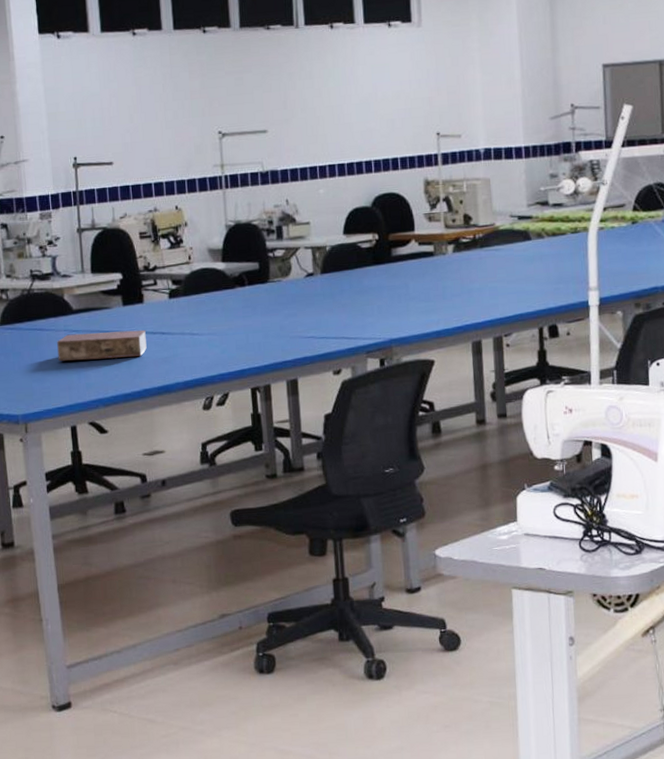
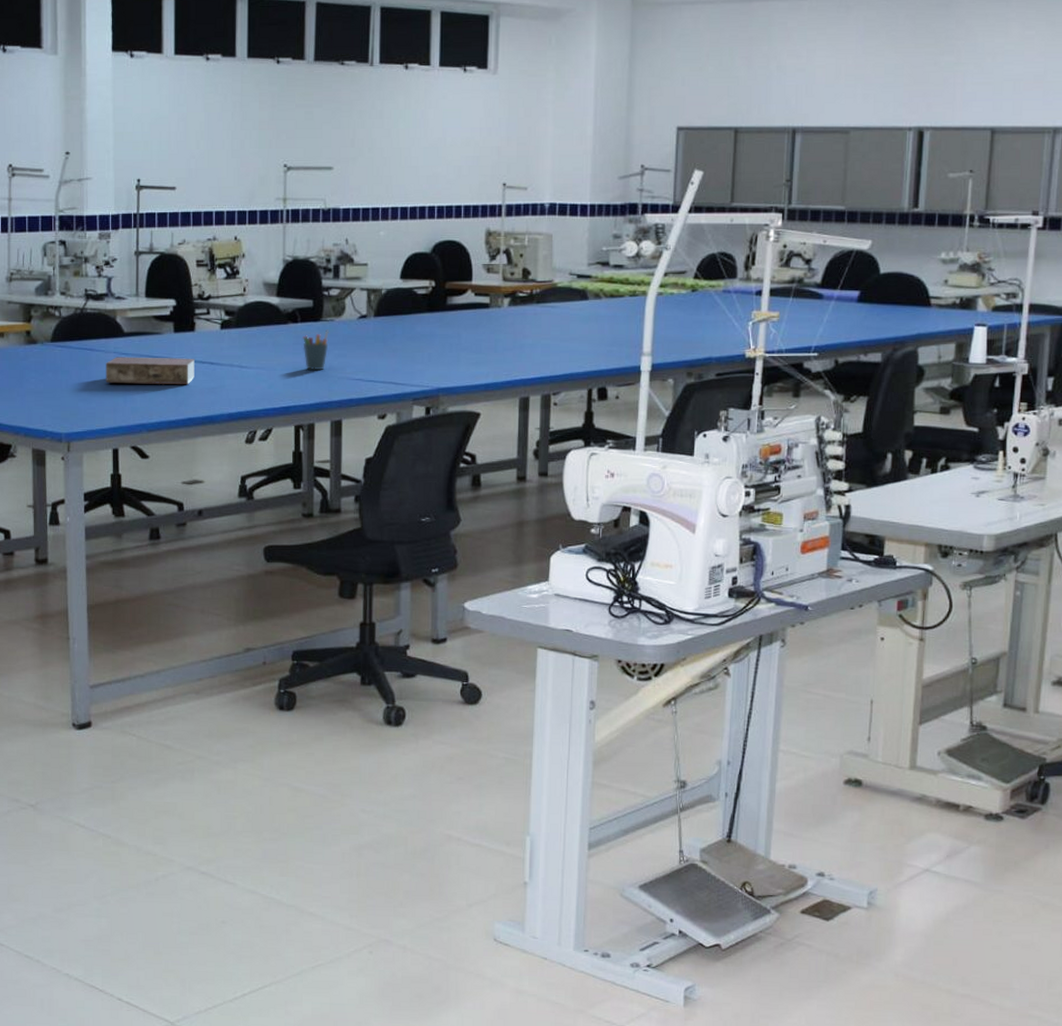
pen holder: none [252,290,278,332] -> present [303,329,329,370]

